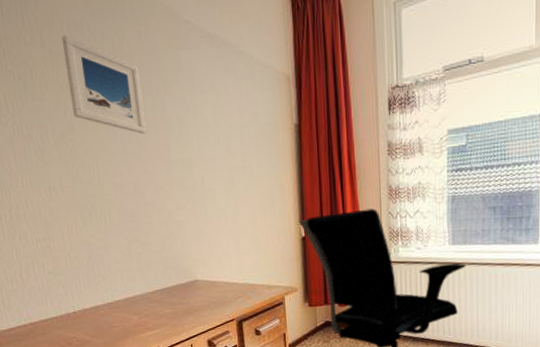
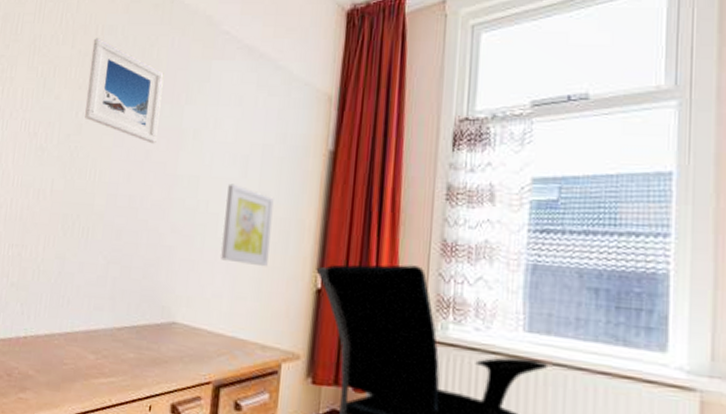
wall art: none [217,162,261,227] -> present [221,183,274,267]

